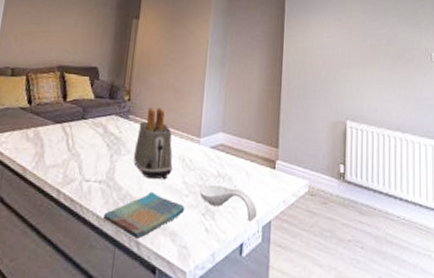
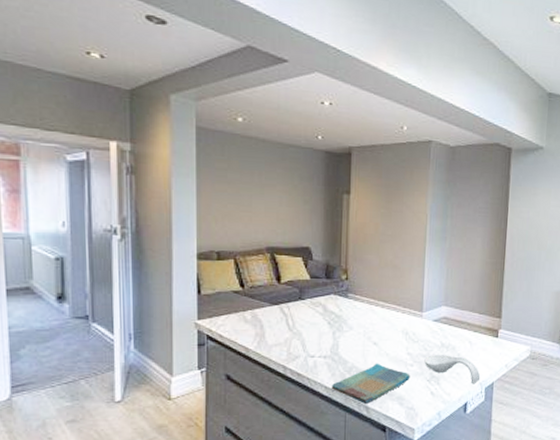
toaster: present [133,107,173,179] -> none [356,285,396,351]

